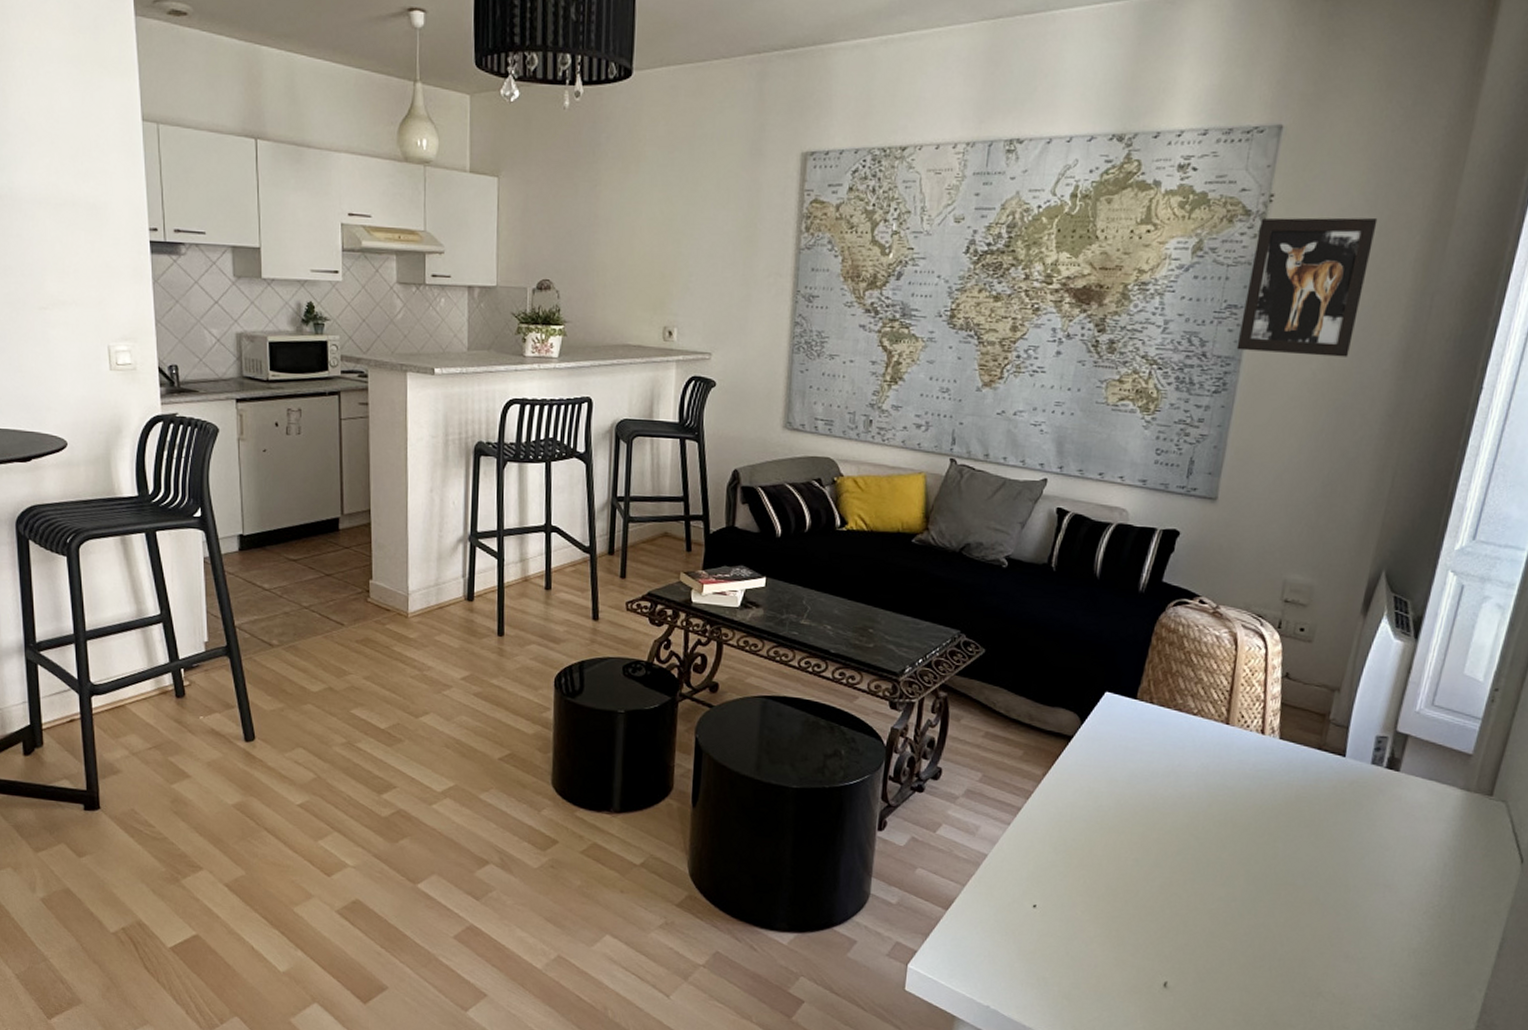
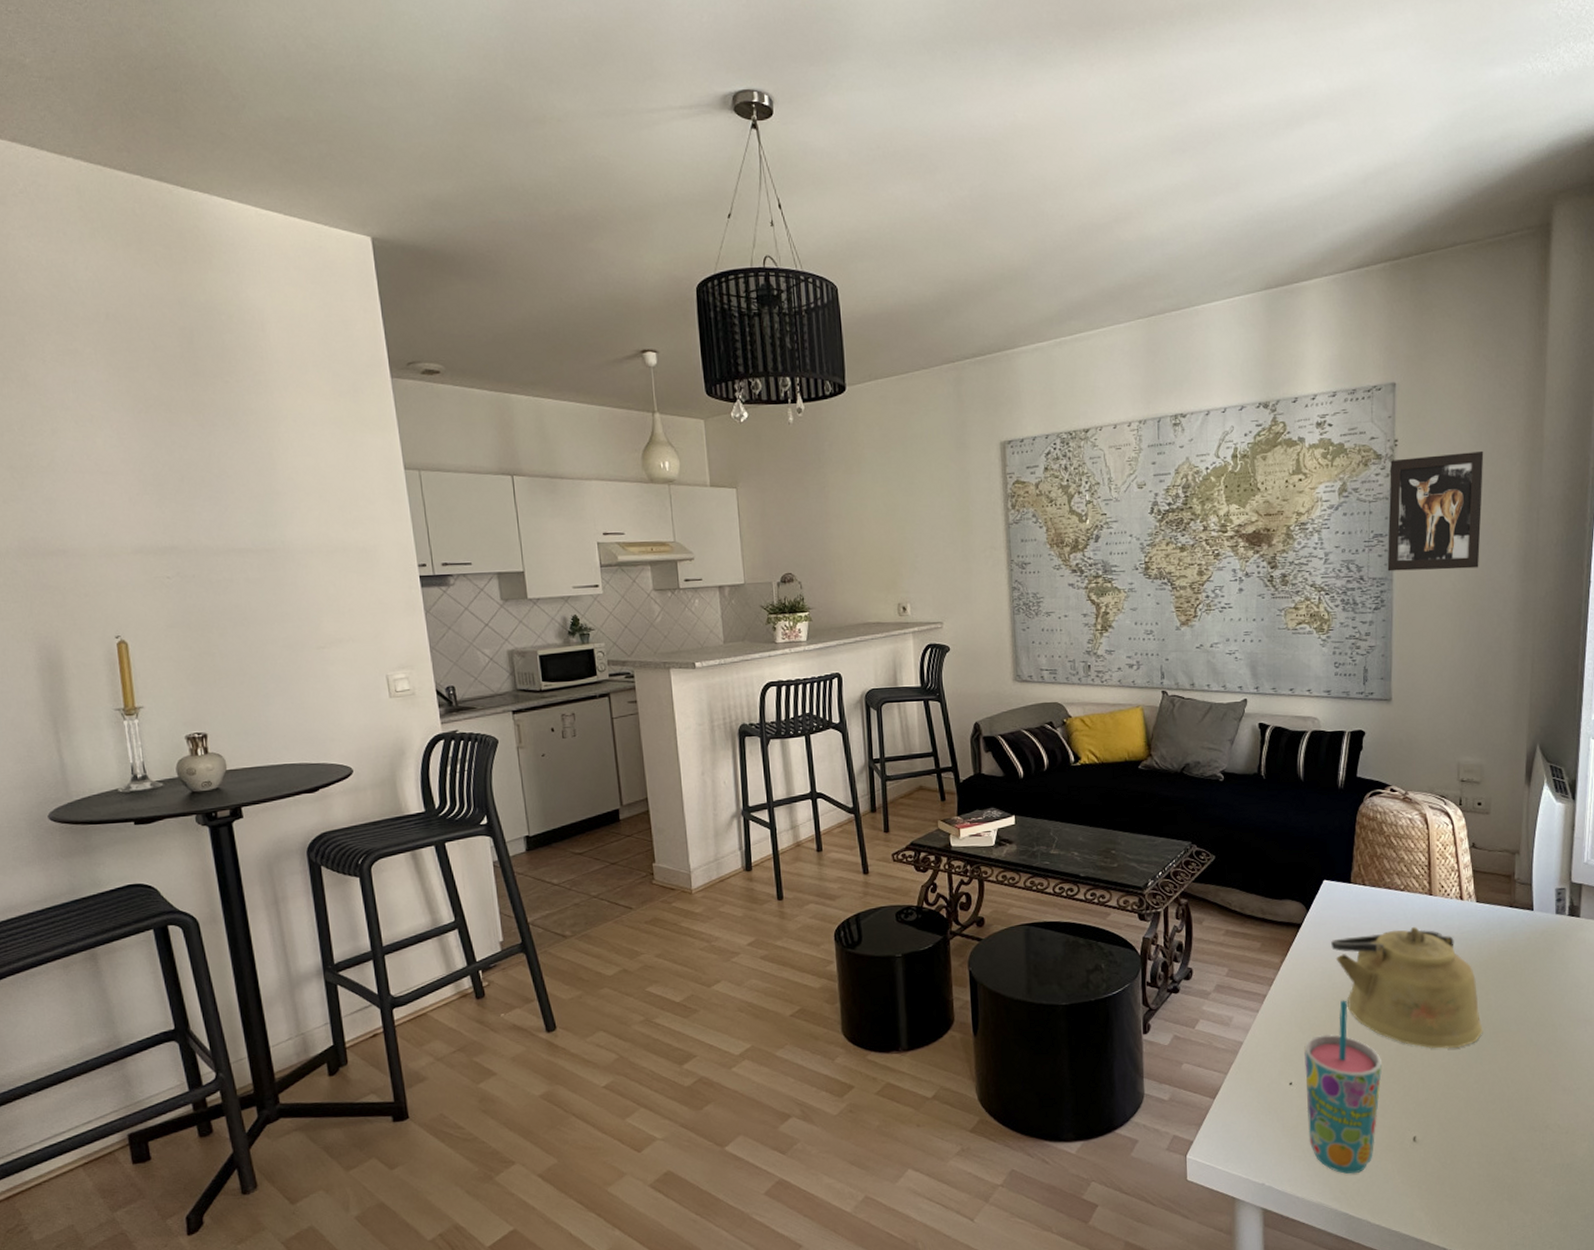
cup: none [1046,825,1142,1011] -> present [1304,1000,1383,1174]
kettle: none [1103,756,1265,895] -> present [1331,926,1483,1049]

